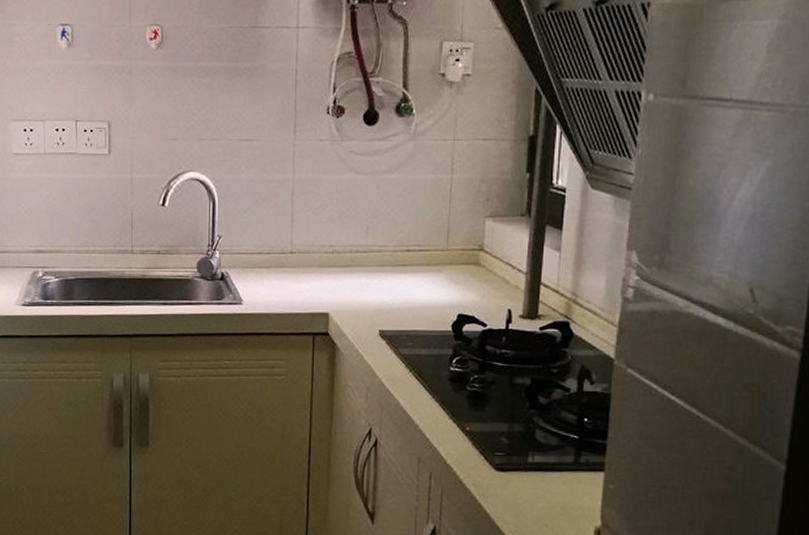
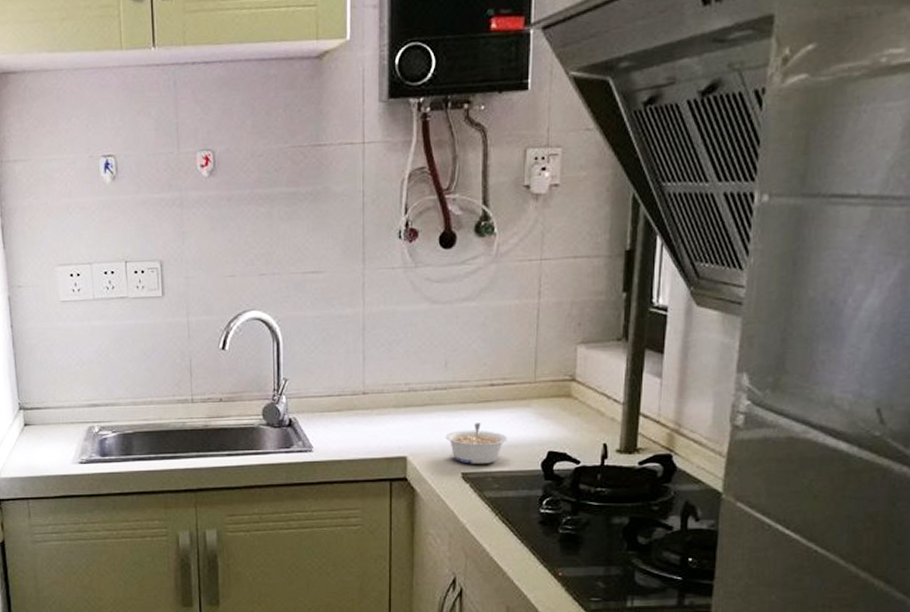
legume: none [365,285,422,323] -> present [445,423,508,464]

